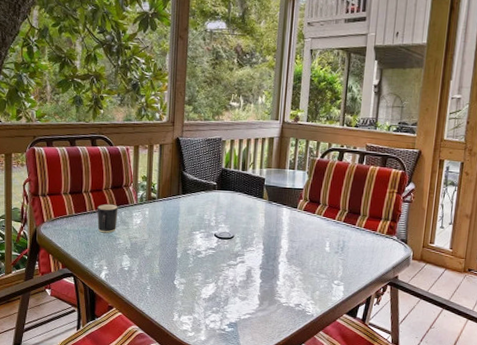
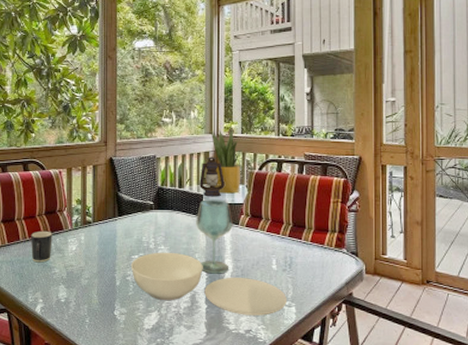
bowl: none [191,229,260,275] -> present [130,252,203,301]
wine glass: none [256,183,292,253] -> present [196,199,233,274]
plate: none [260,256,336,292] -> present [204,277,286,316]
lantern: none [262,142,287,181] -> present [199,156,225,197]
planter: none [276,114,308,179] -> present [210,127,244,194]

